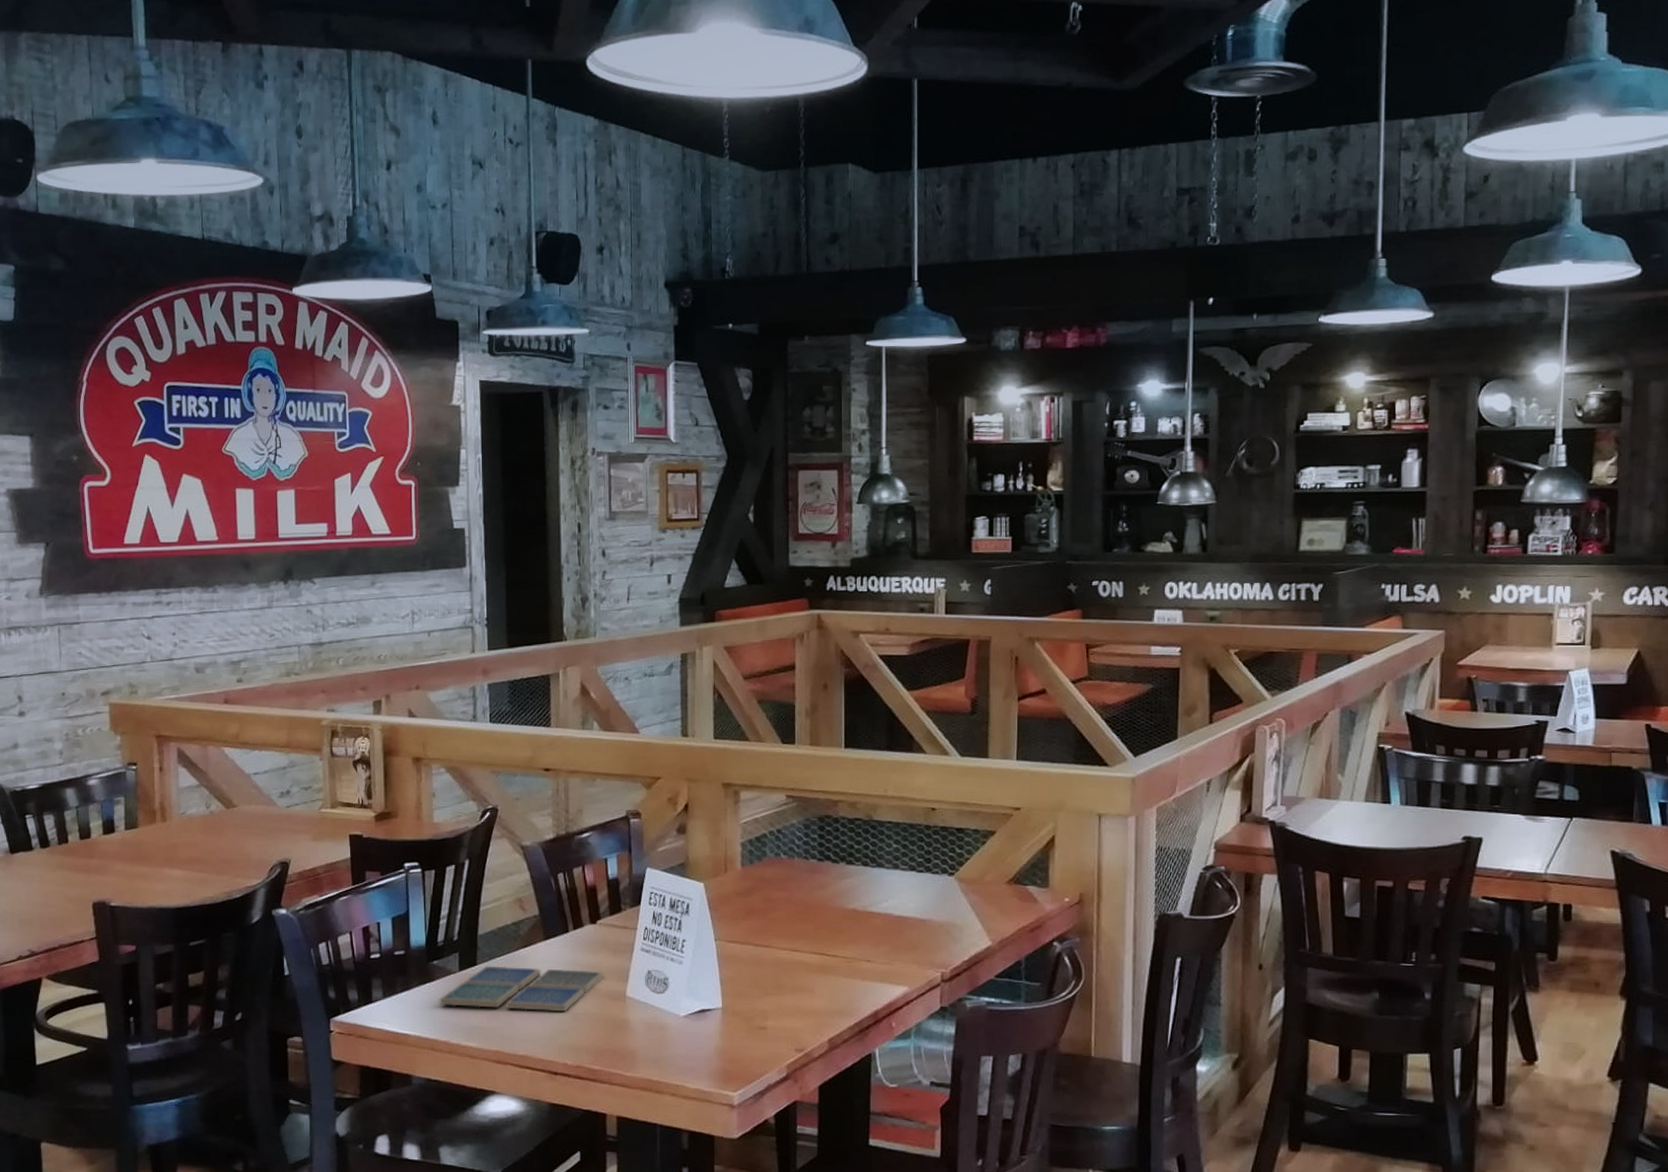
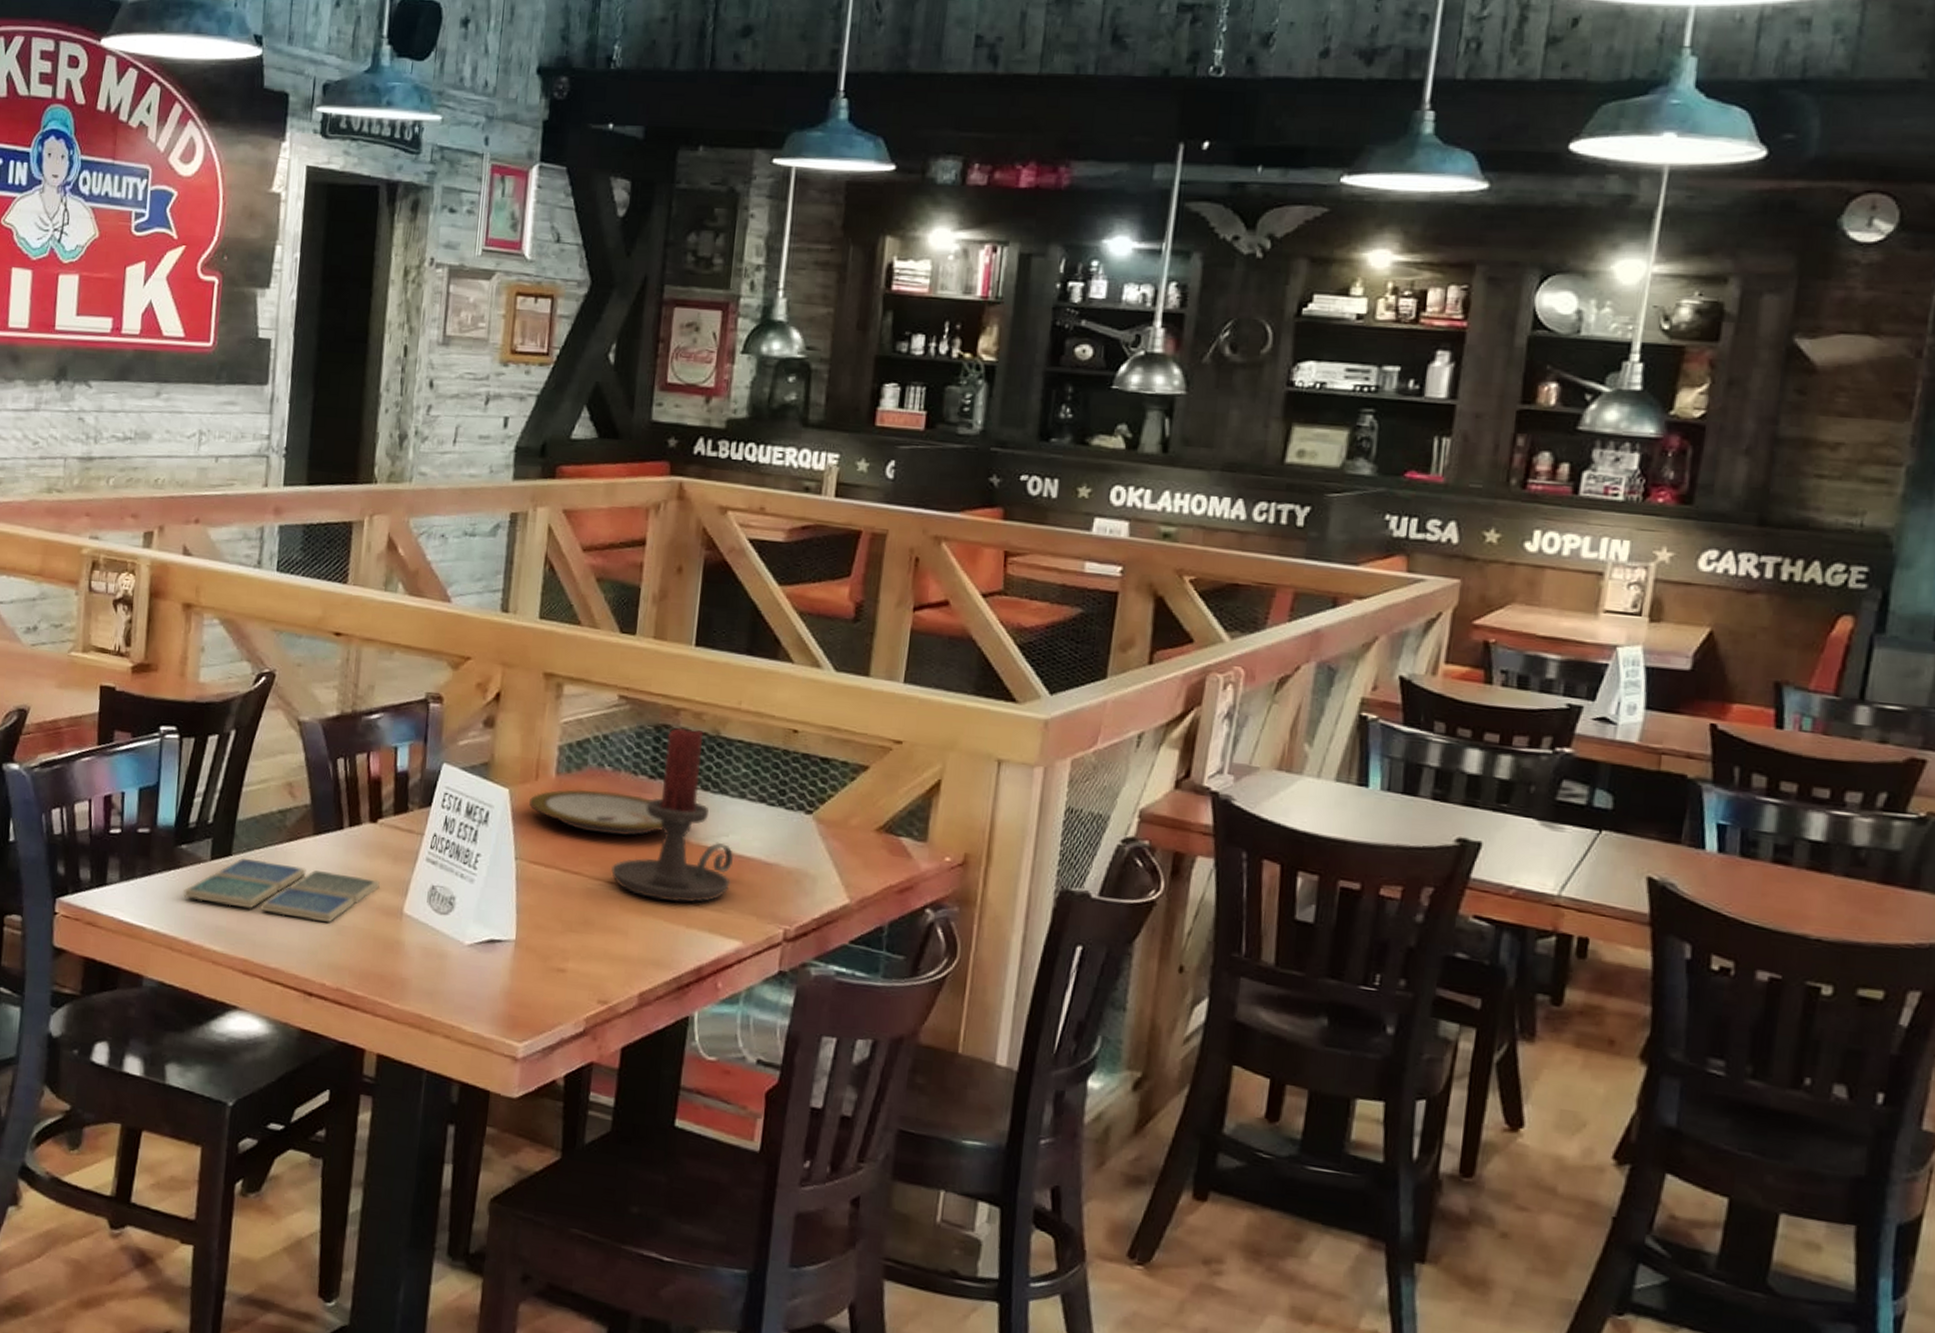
plate: none [721,876,834,911] -> present [528,789,664,836]
candle holder: none [795,816,895,961] -> present [611,727,735,903]

